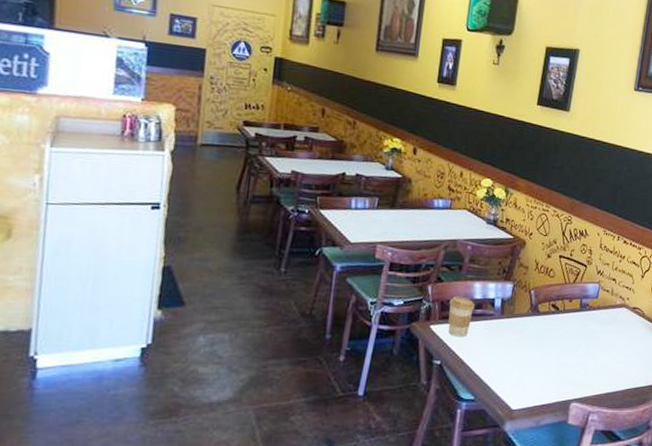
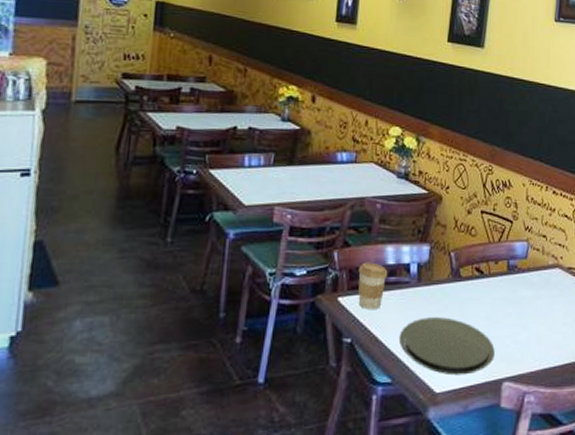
plate: none [482,345,565,396] -> present [398,317,495,376]

